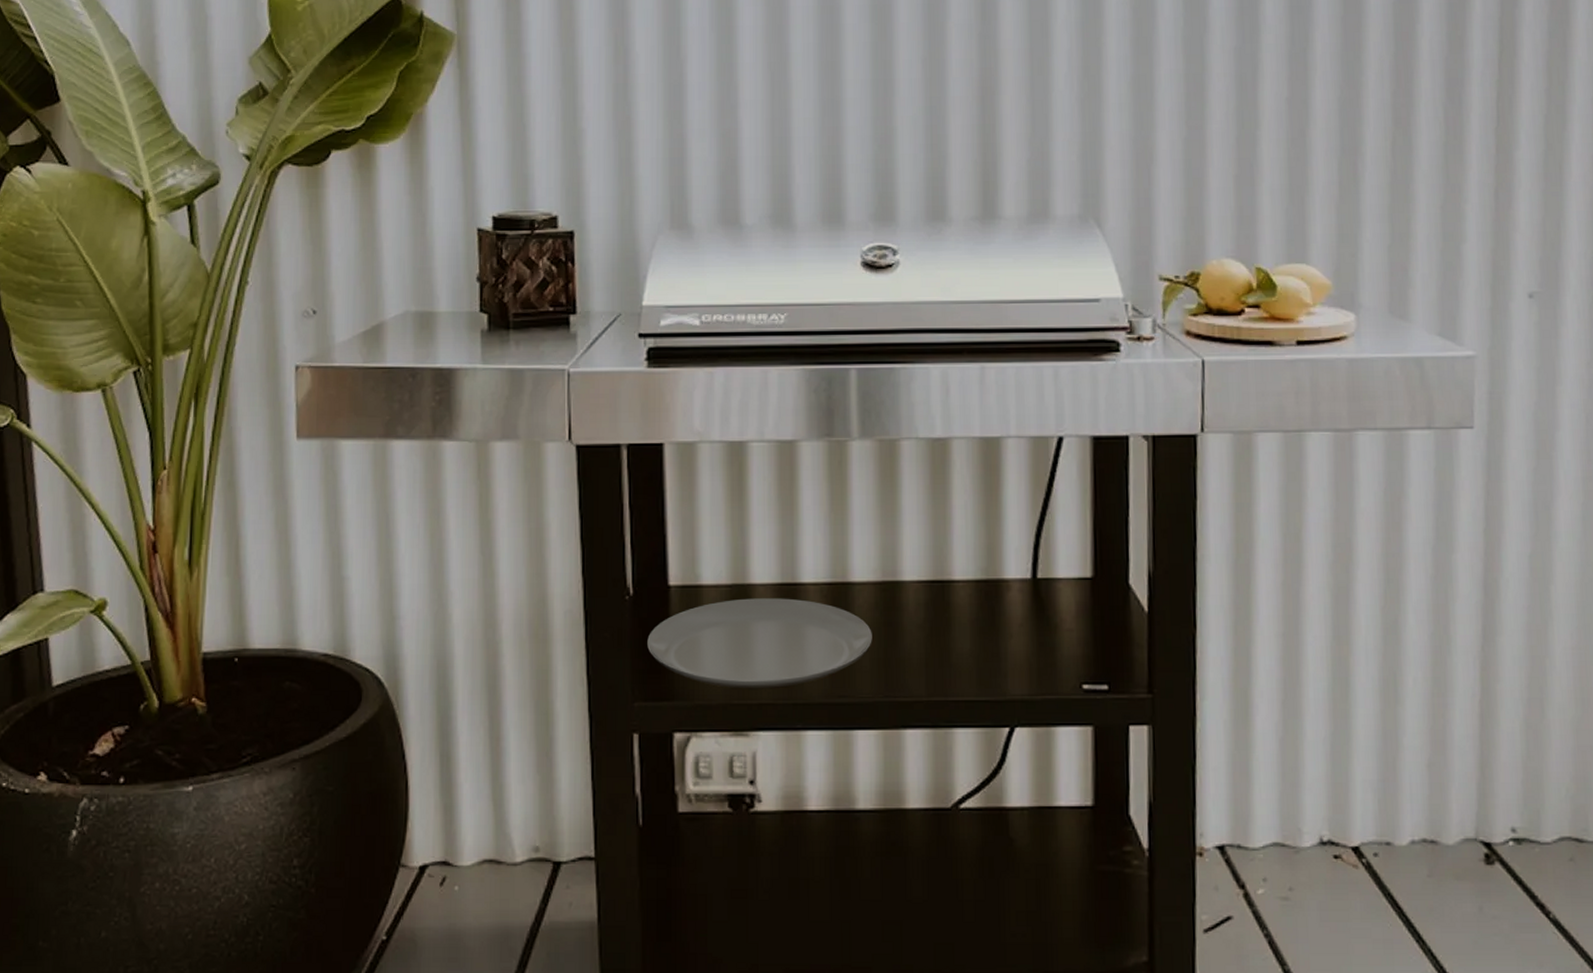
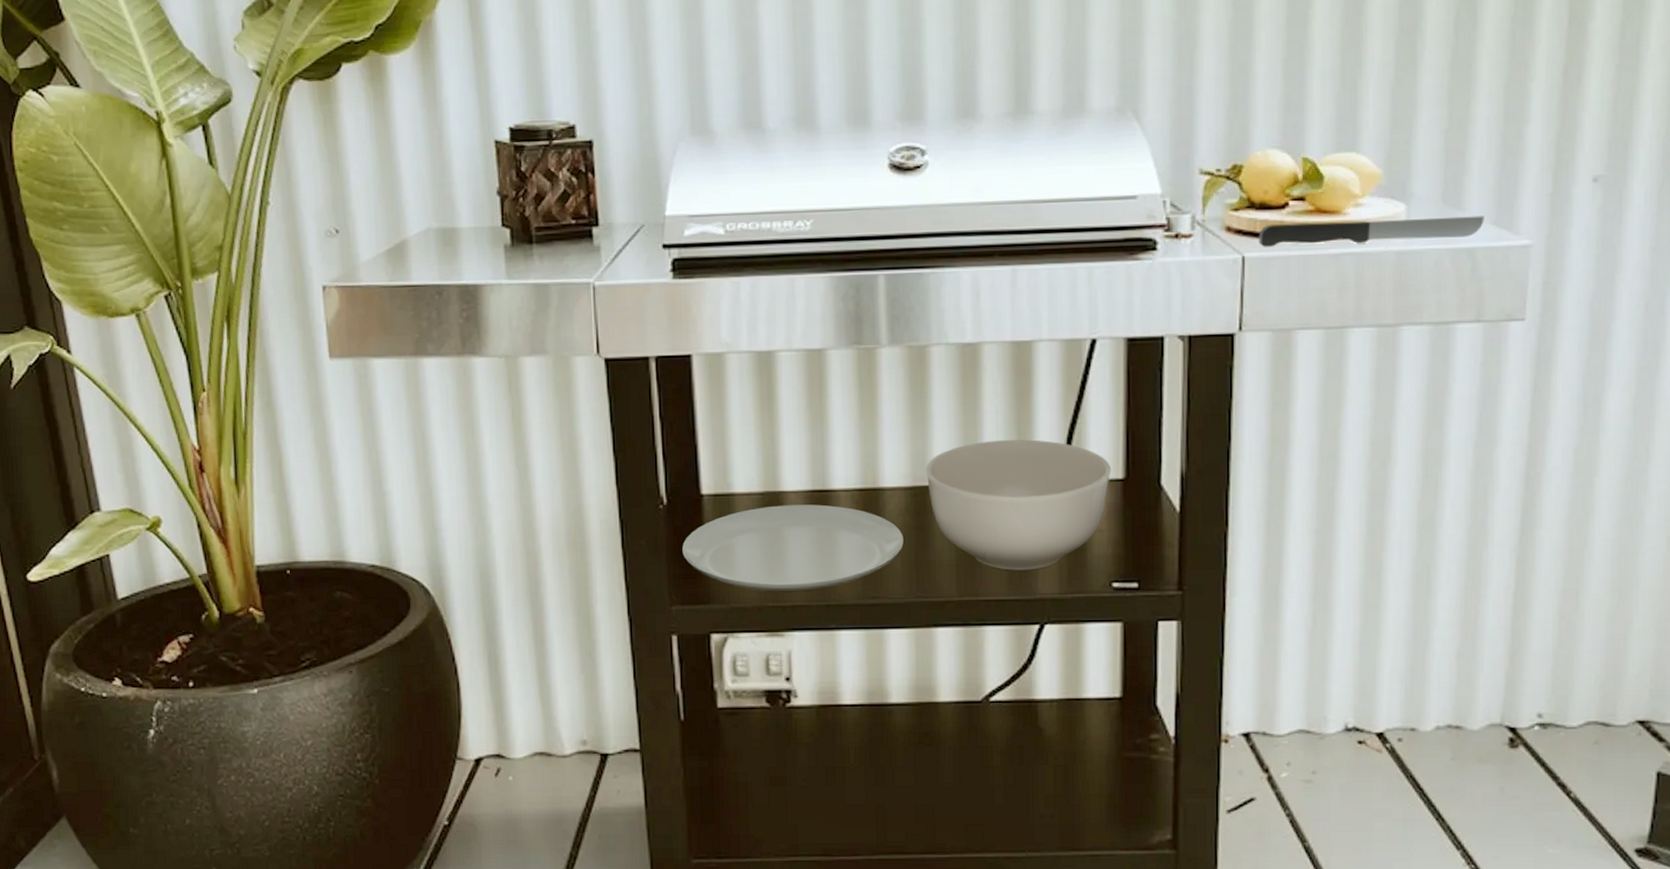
bowl: none [895,536,1080,670] -> present [925,439,1112,571]
kitchen knife: none [1217,327,1430,351] -> present [1258,215,1484,247]

